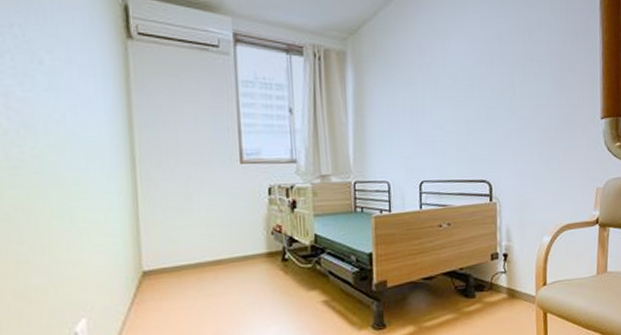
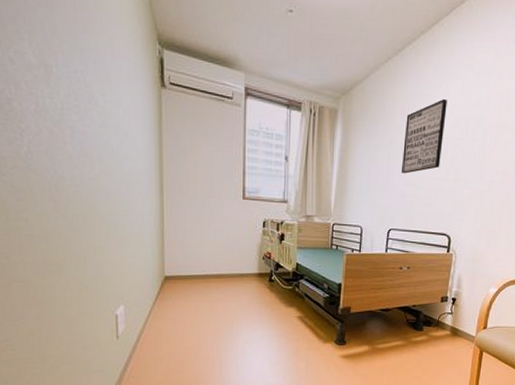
wall art: none [424,33,469,117] -> present [400,98,447,174]

